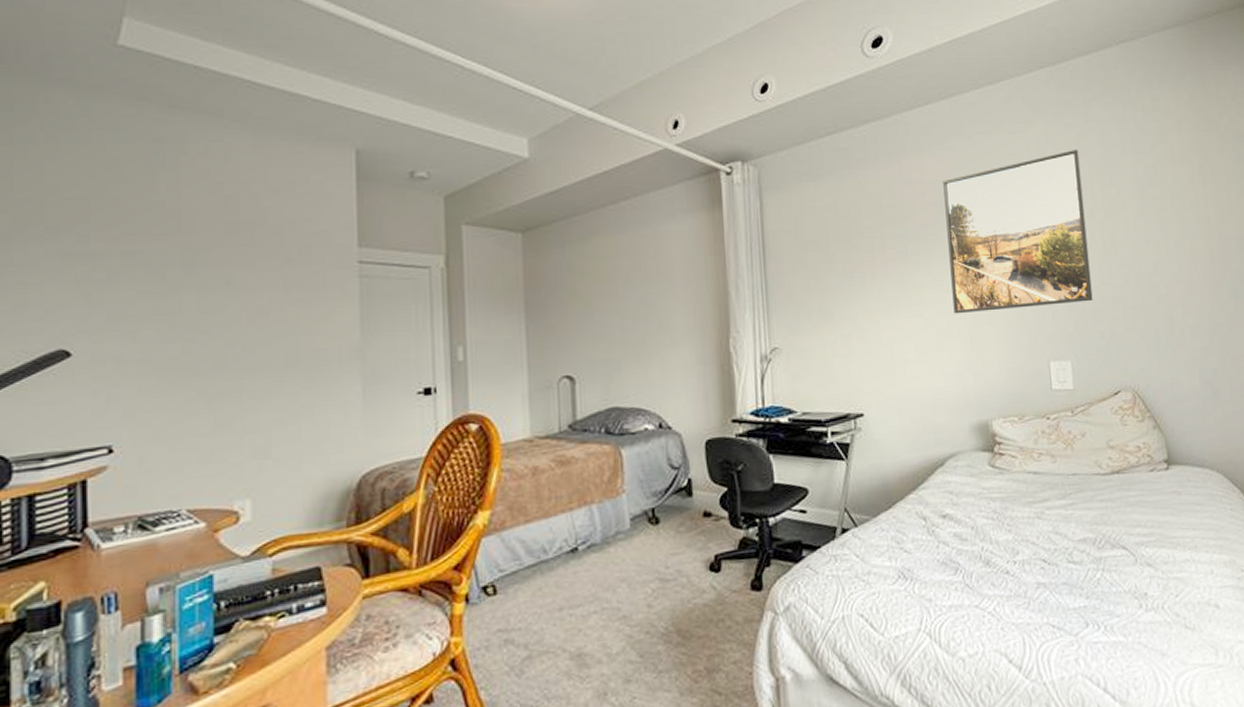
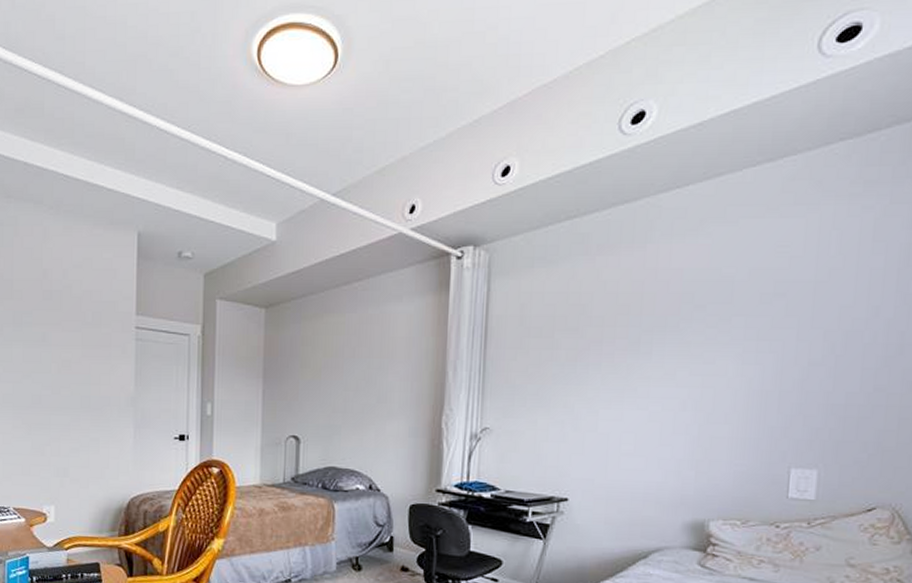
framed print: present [943,150,1093,314] -> none [683,236,874,411]

